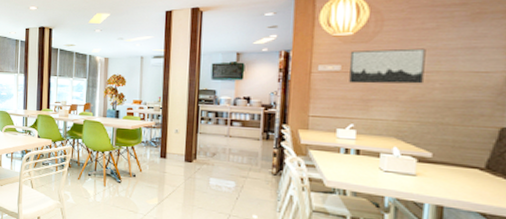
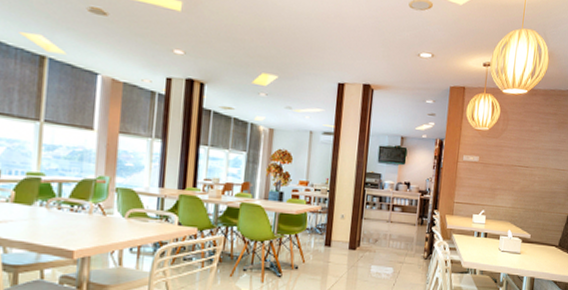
wall art: present [349,48,426,84] -> none [483,144,532,177]

